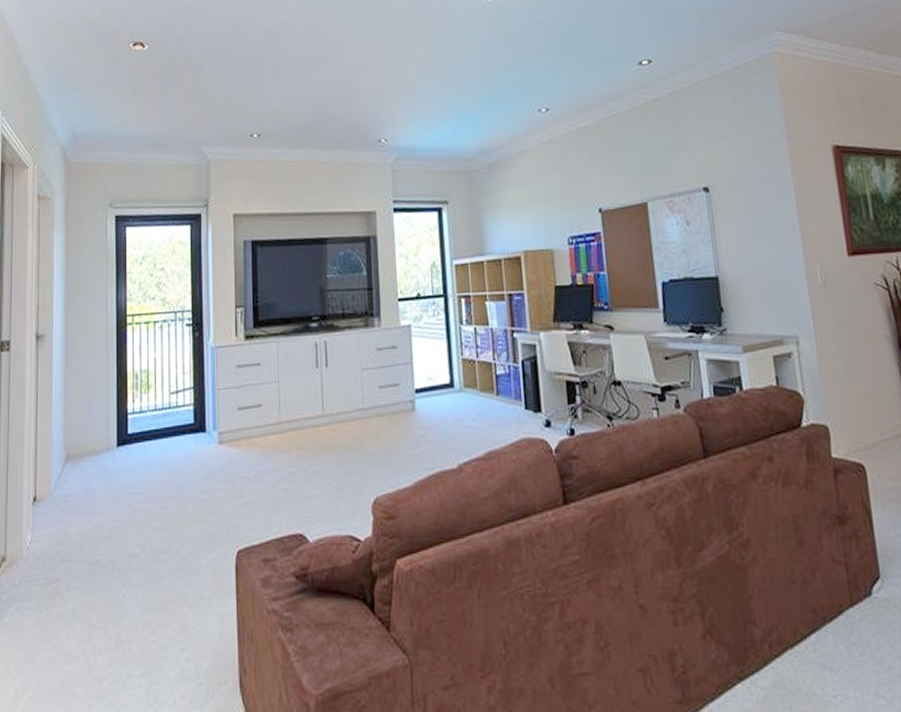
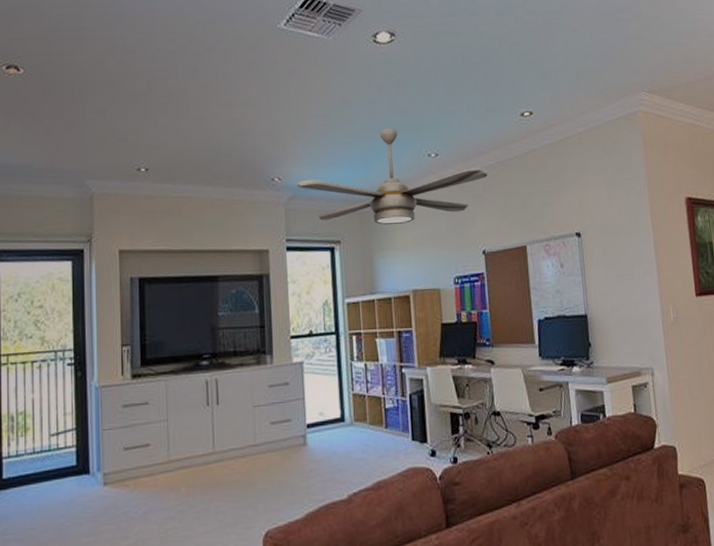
ceiling fan: none [403,84,604,184] -> present [297,128,489,225]

